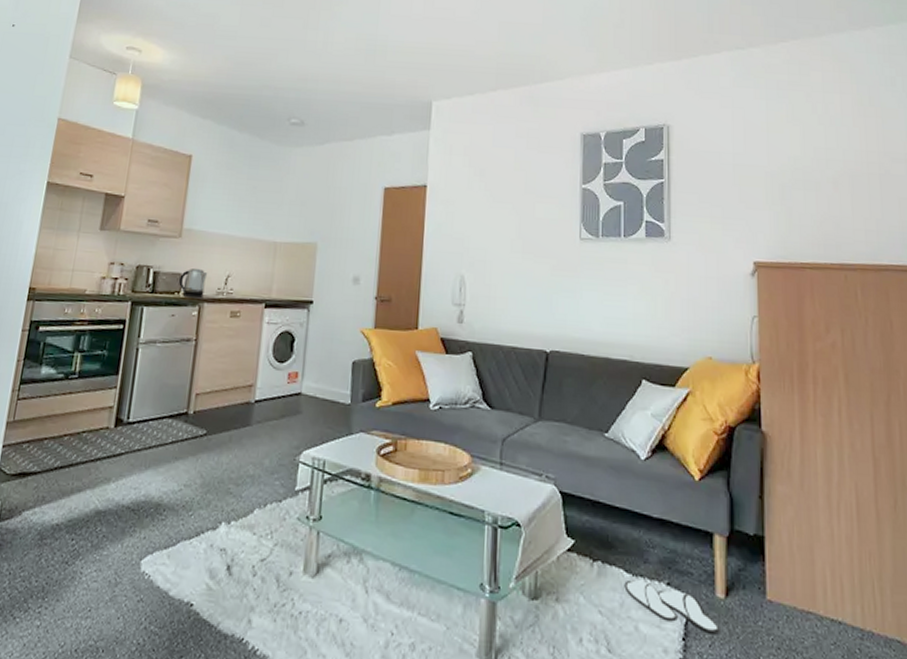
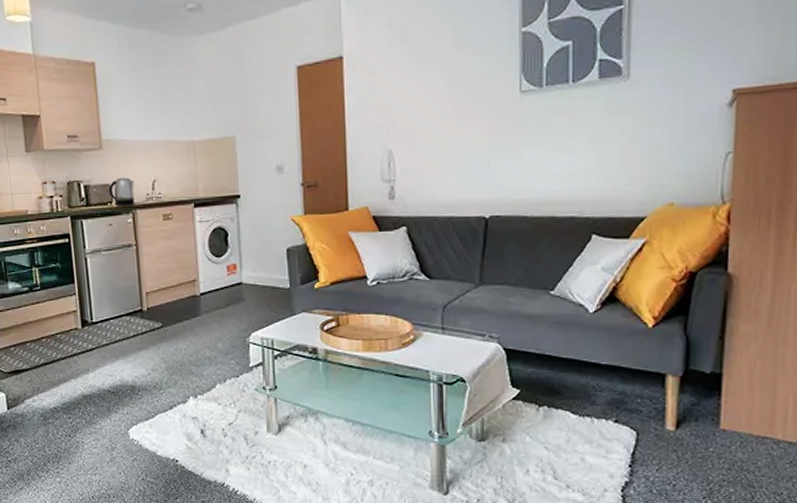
slippers: present [624,579,720,635] -> none [570,420,669,461]

